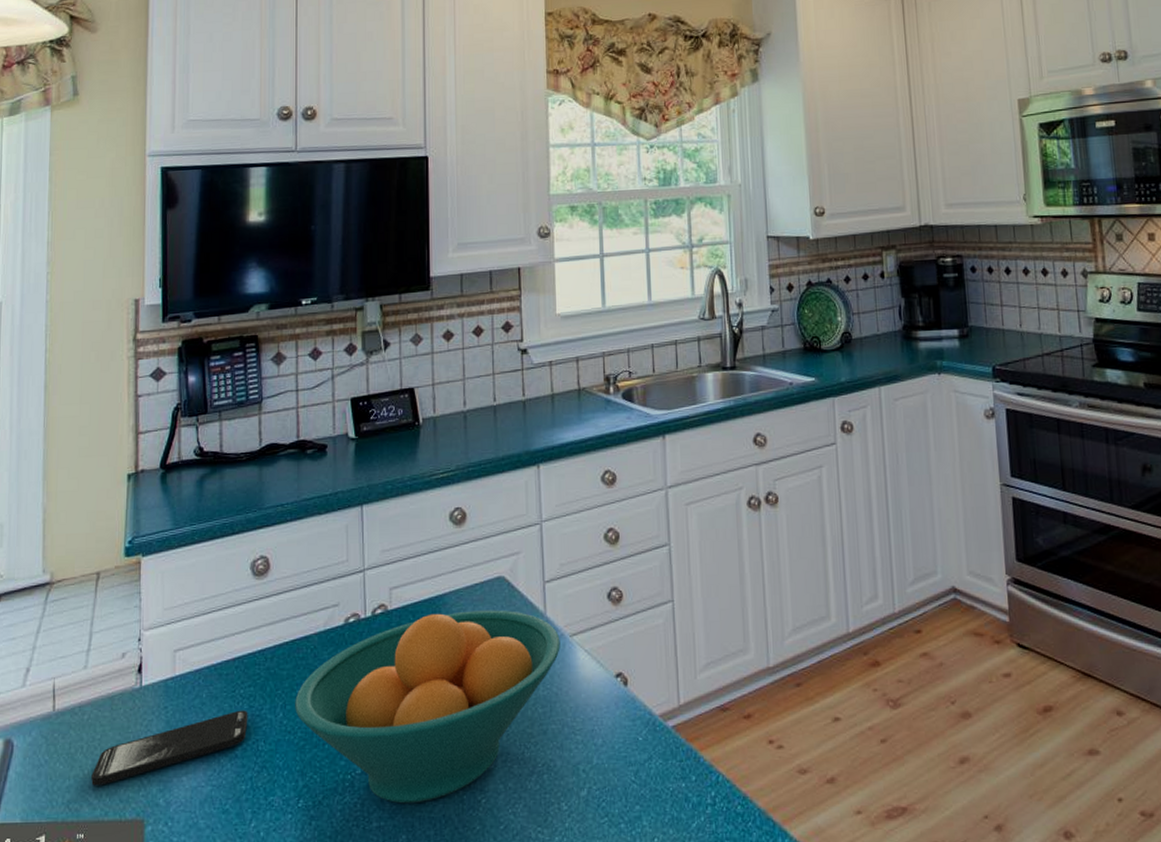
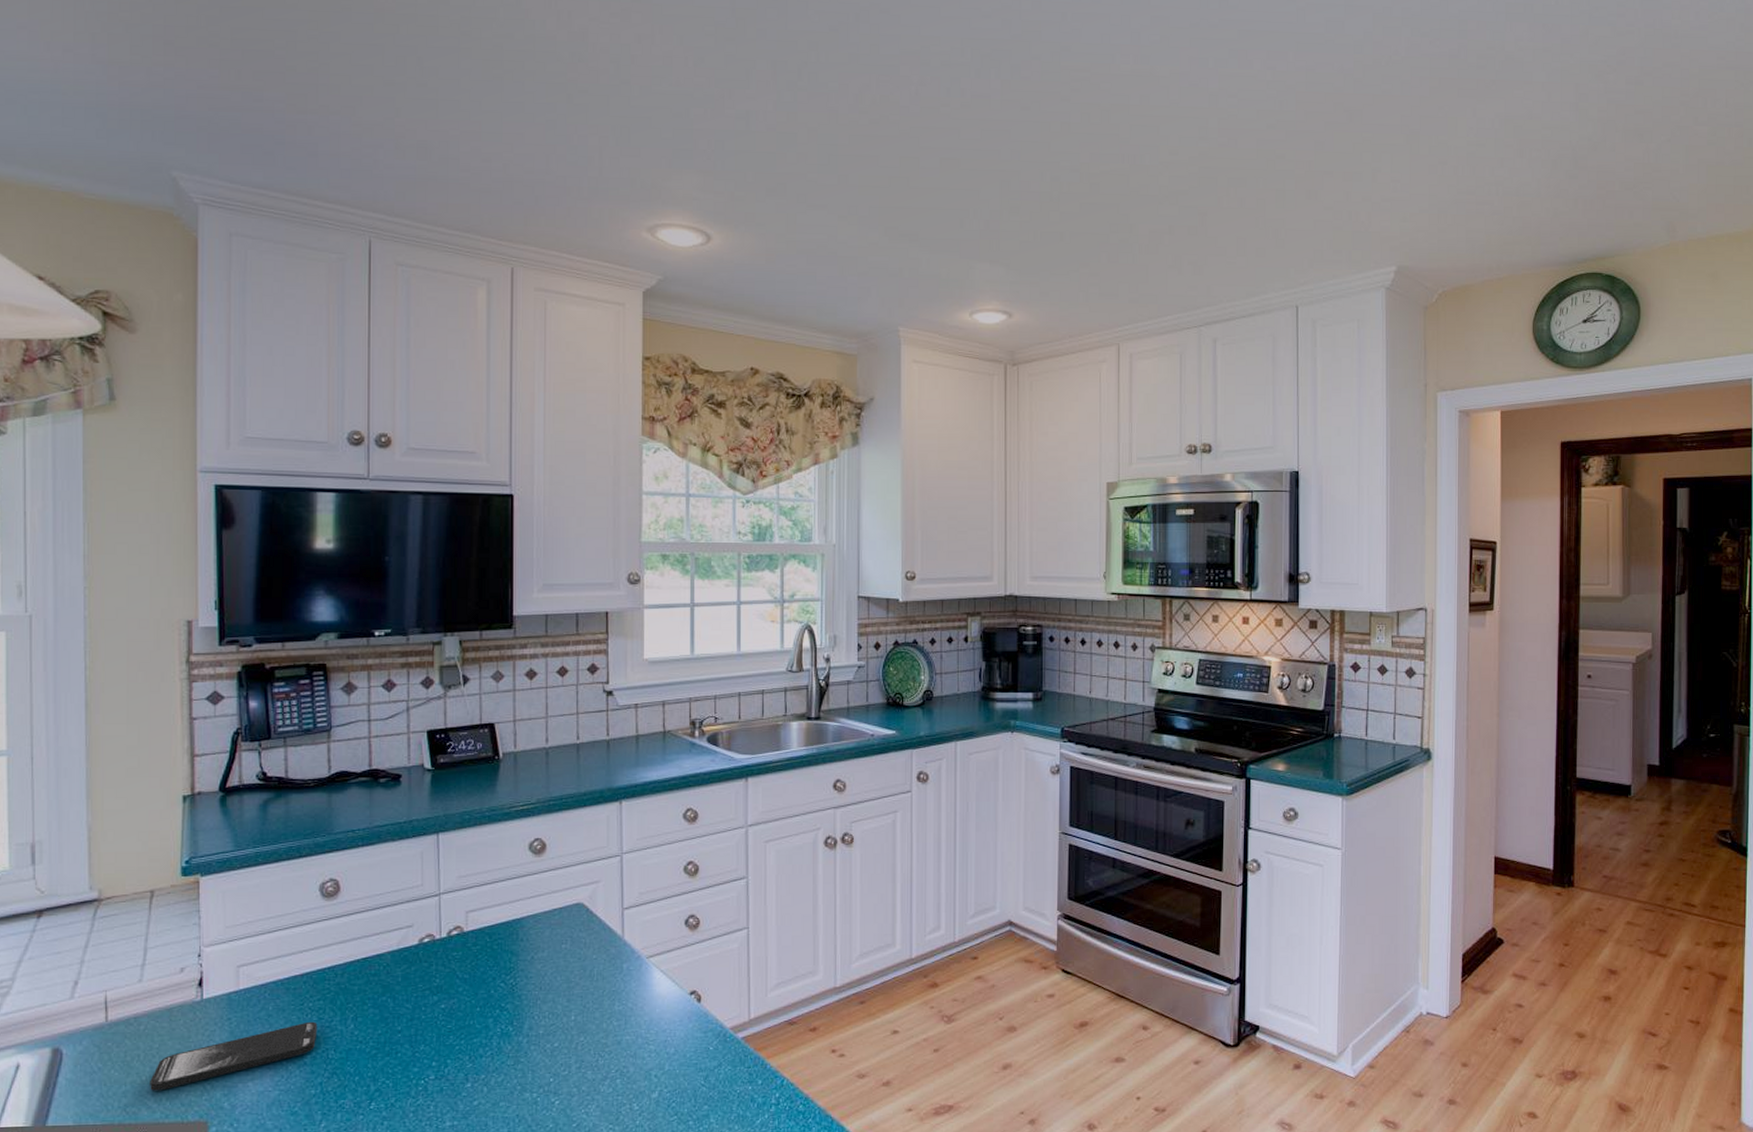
fruit bowl: present [295,610,560,804] -> none [367,933,637,1106]

